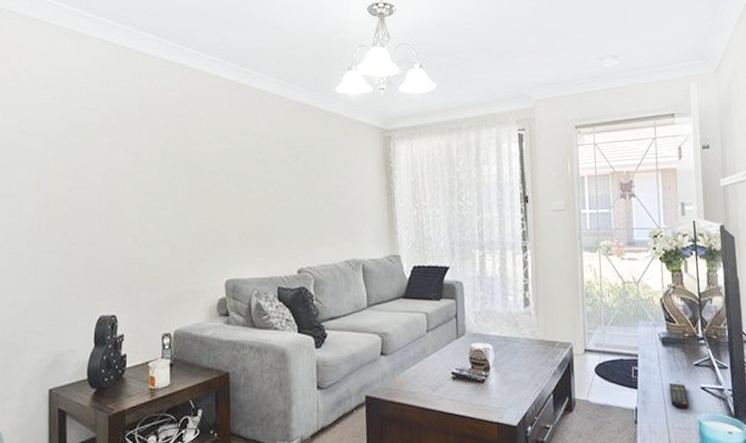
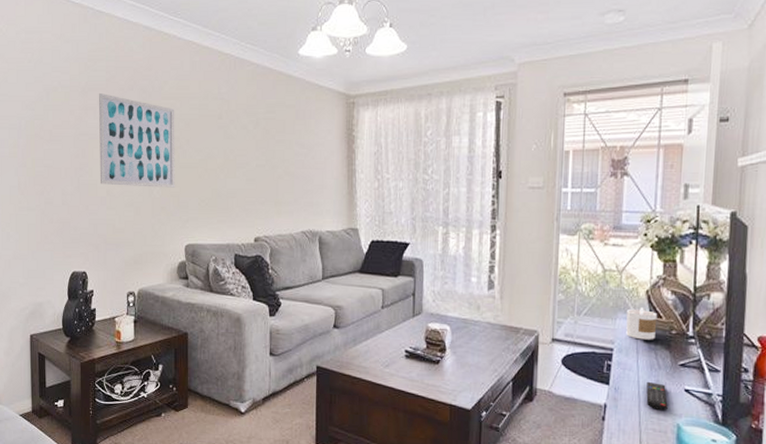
wall art: none [131,130,214,223] -> present [99,93,175,188]
candle: none [645,314,672,344] -> present [626,307,658,340]

